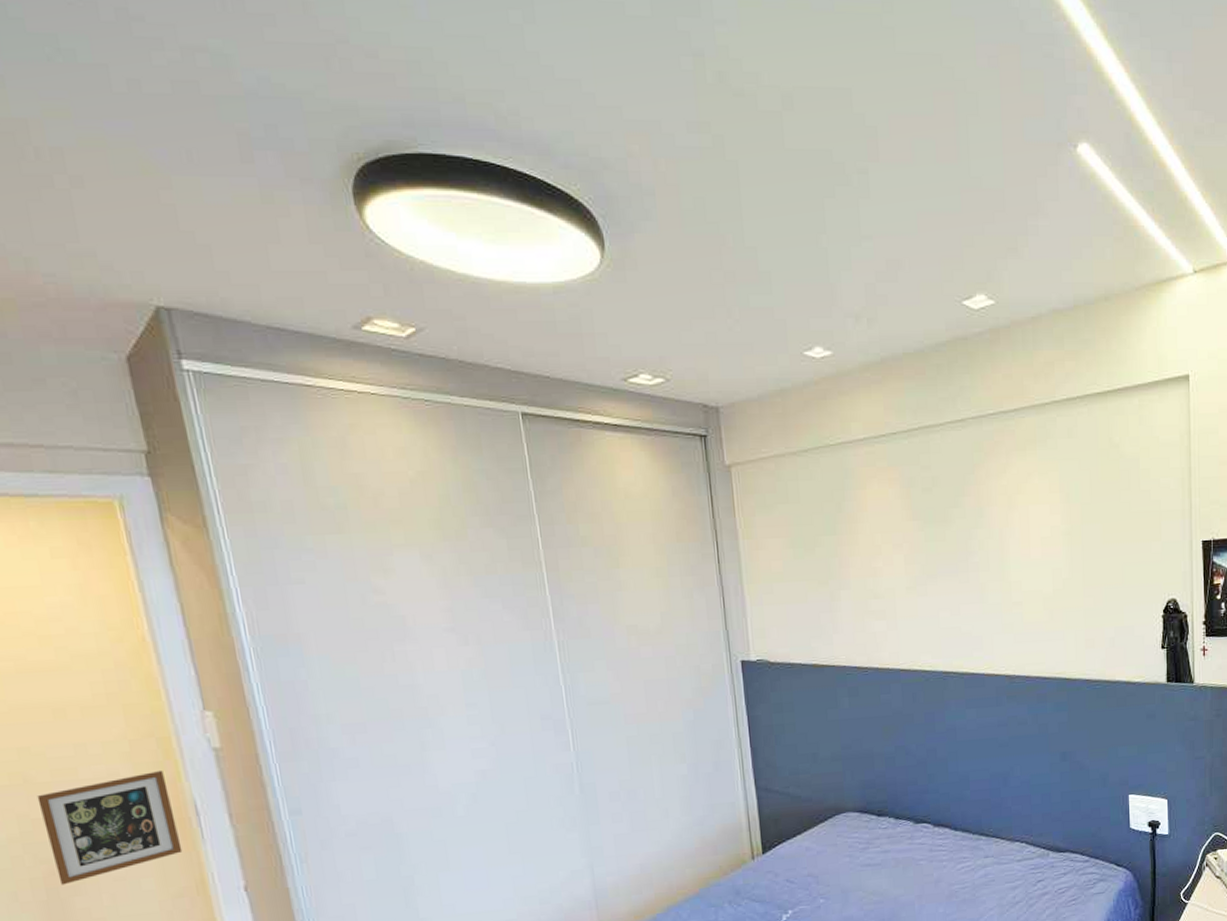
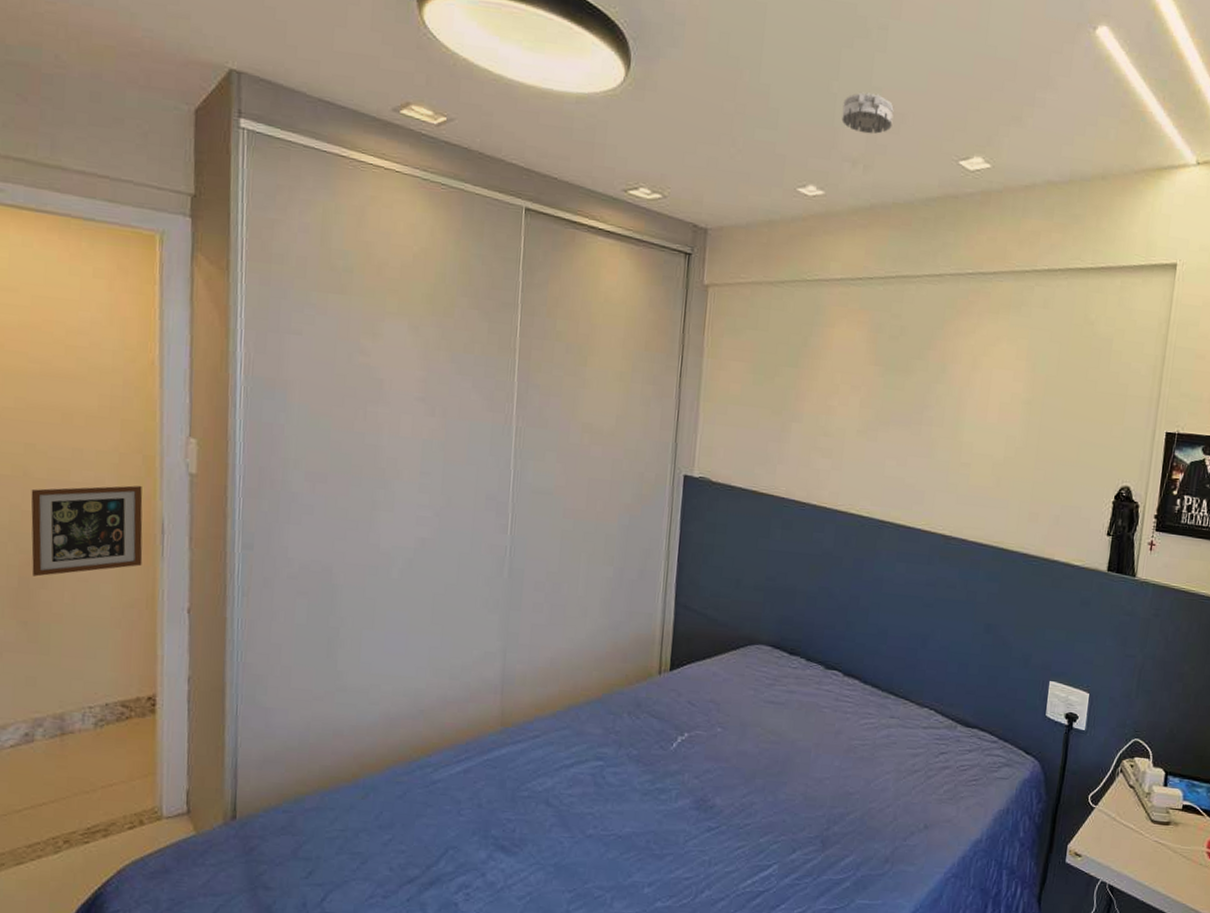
smoke detector: none [835,242,889,286] -> present [841,92,894,134]

